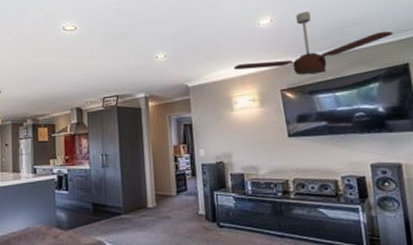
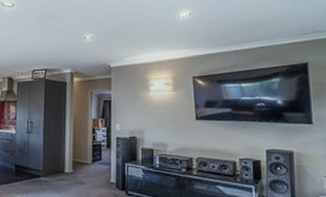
ceiling fan: present [233,12,393,75] -> none [152,9,297,66]

